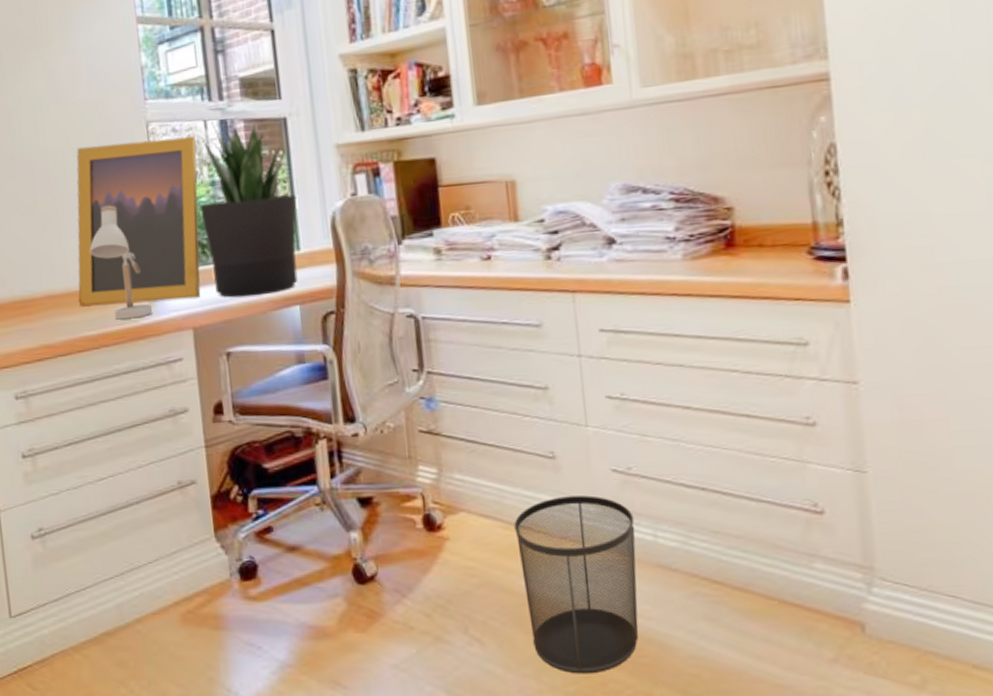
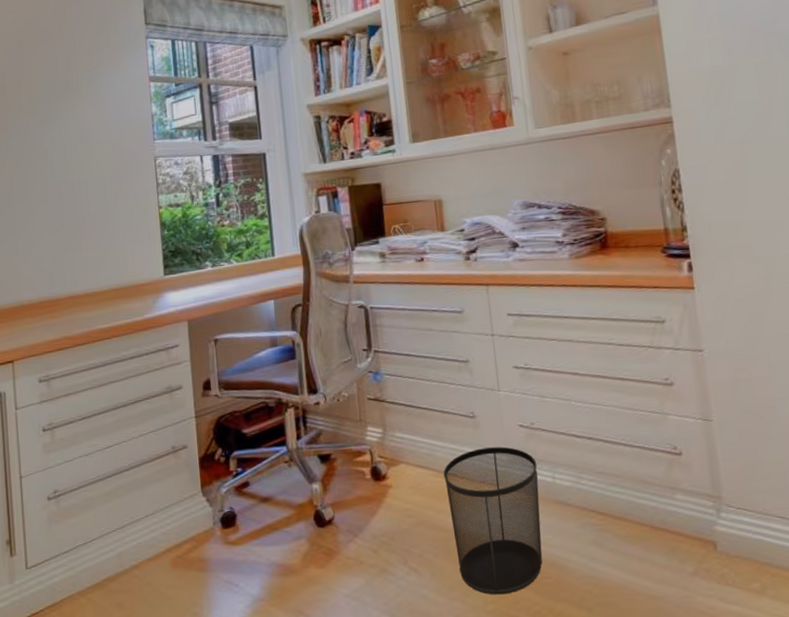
picture frame: present [77,136,201,307] -> none [95,168,195,305]
desk lamp: present [89,205,152,320] -> none [105,223,155,315]
planter: present [200,119,298,297] -> none [195,155,273,295]

